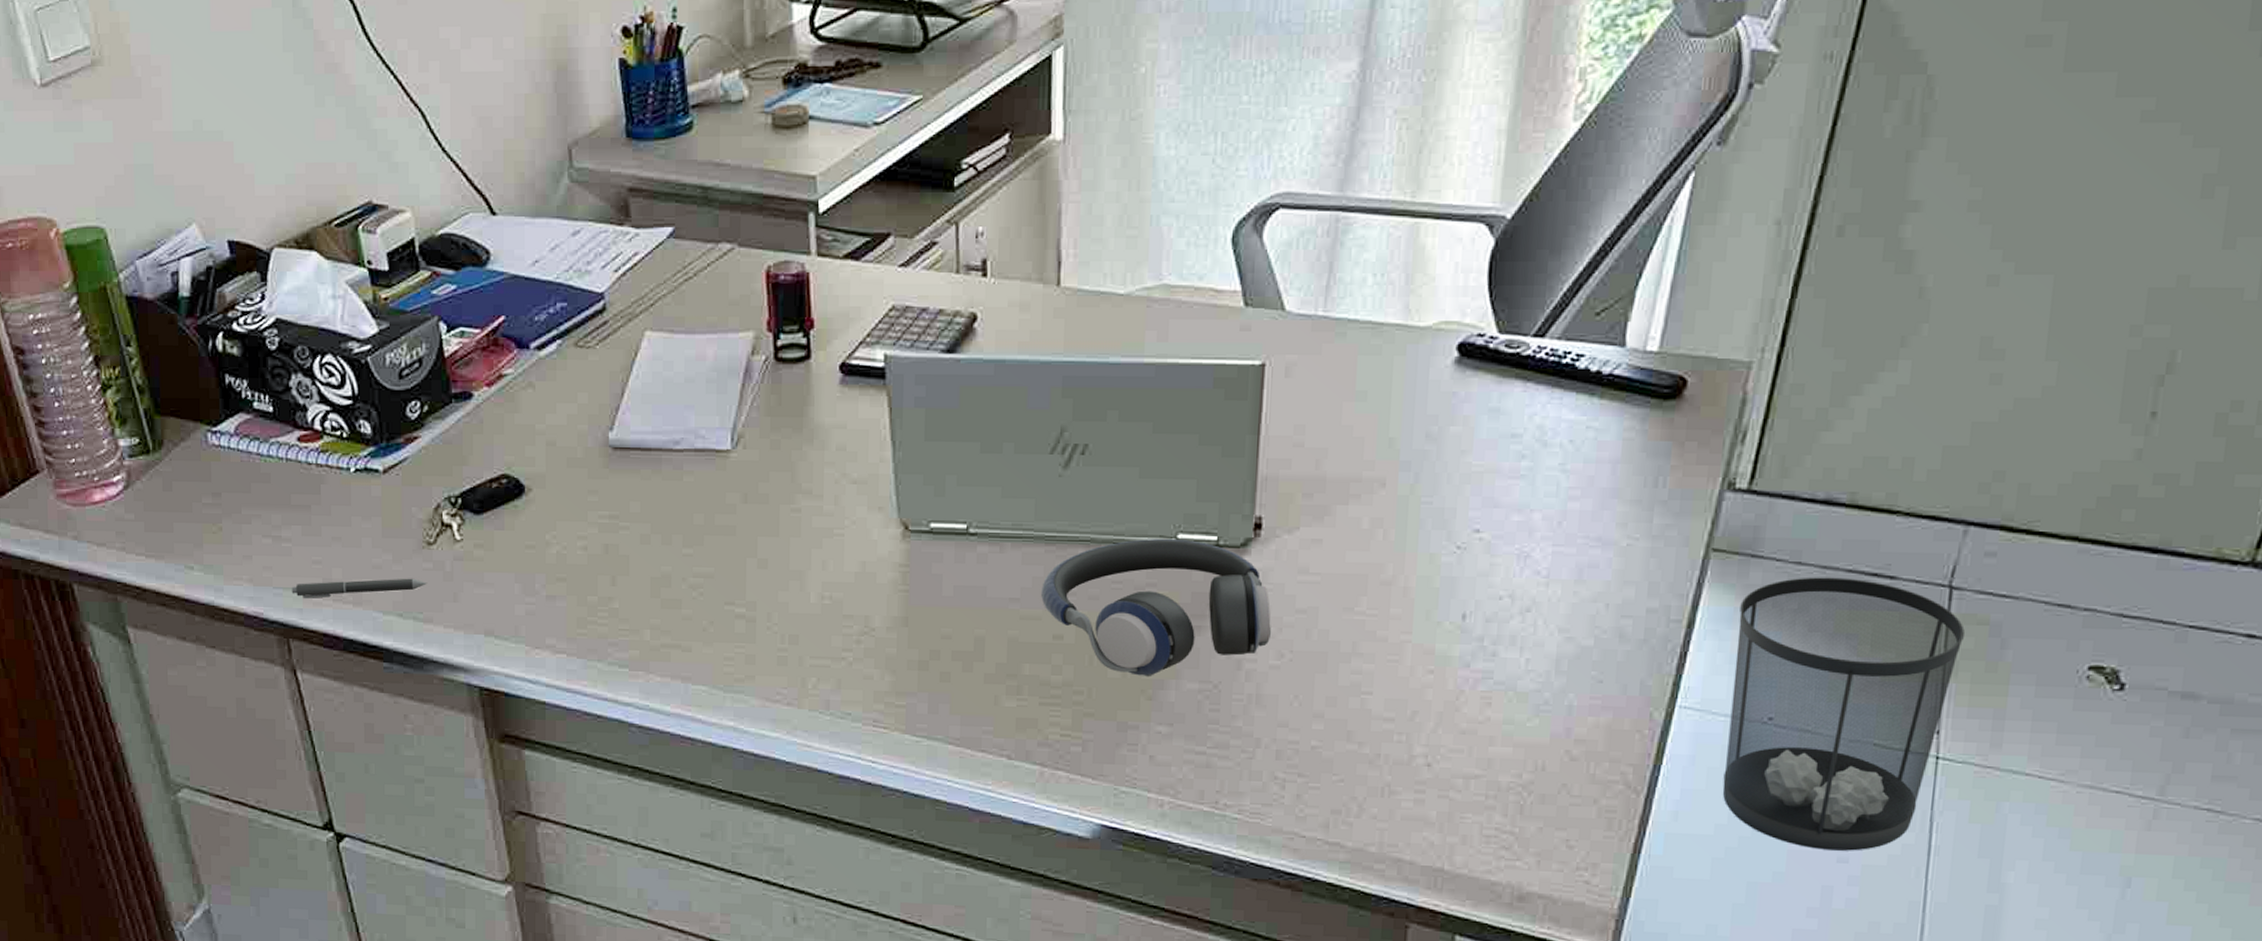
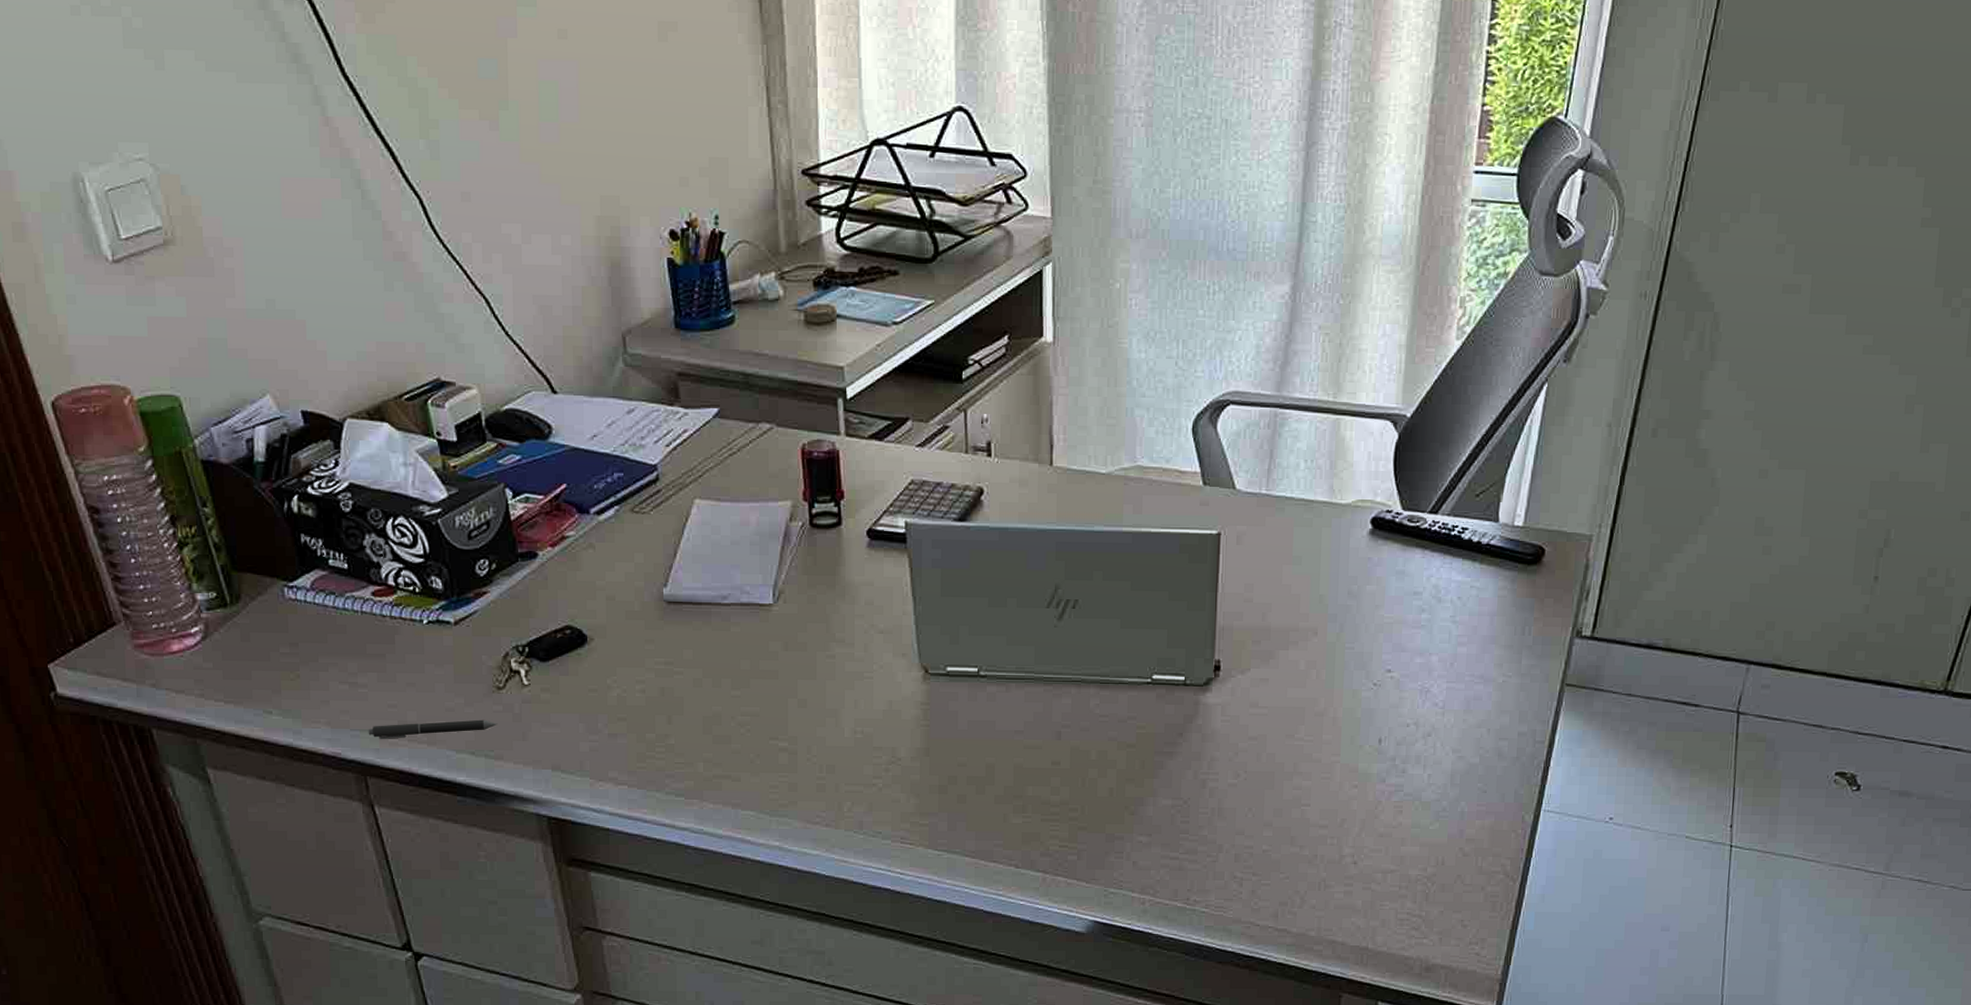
headphones: present [1041,538,1271,677] -> none [1041,678,1229,796]
waste bin: present [1722,577,1965,851] -> none [1577,705,1749,921]

